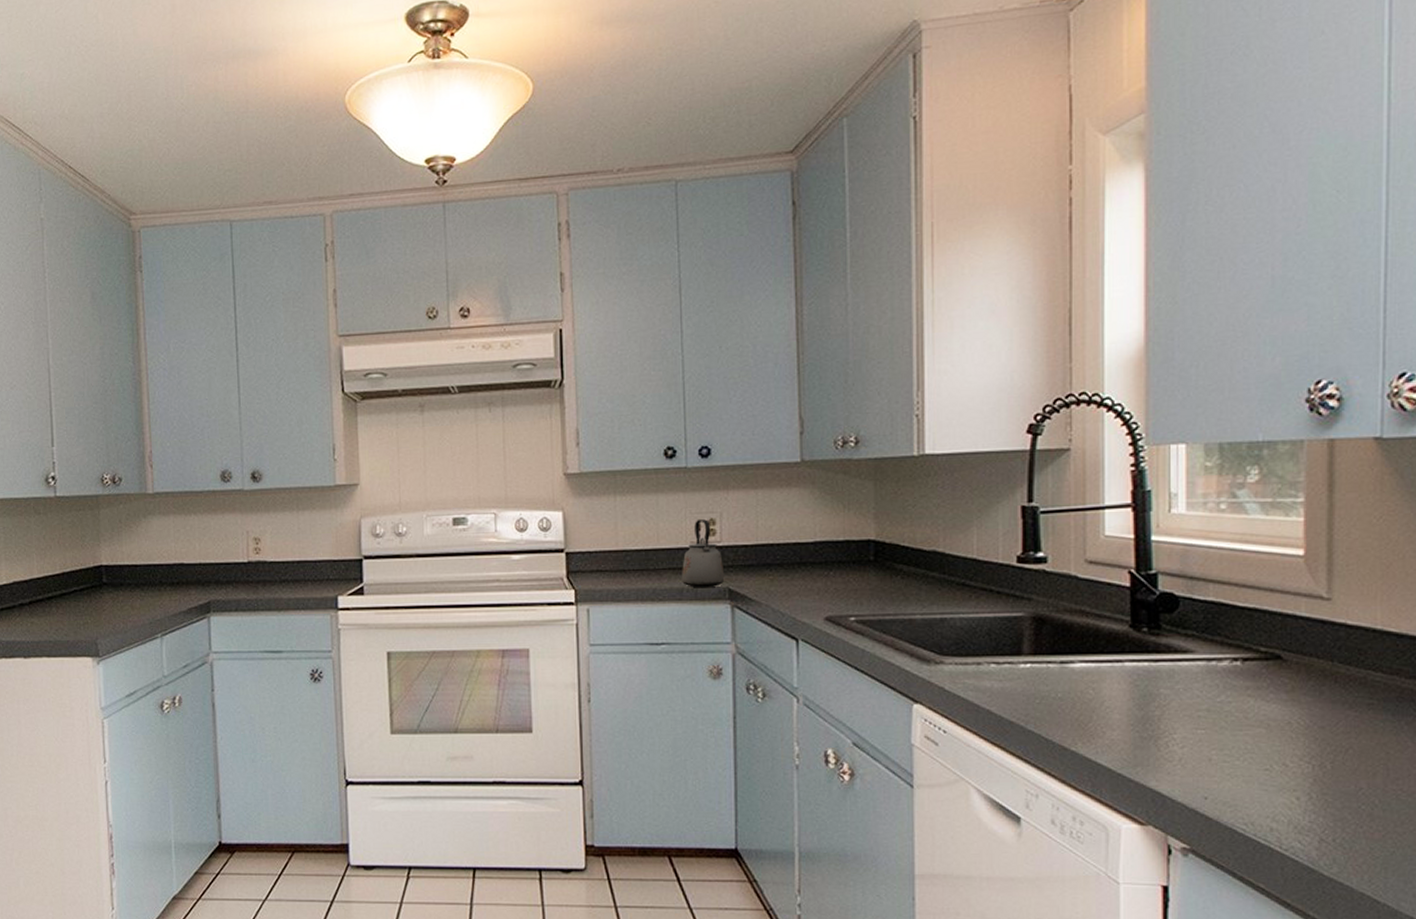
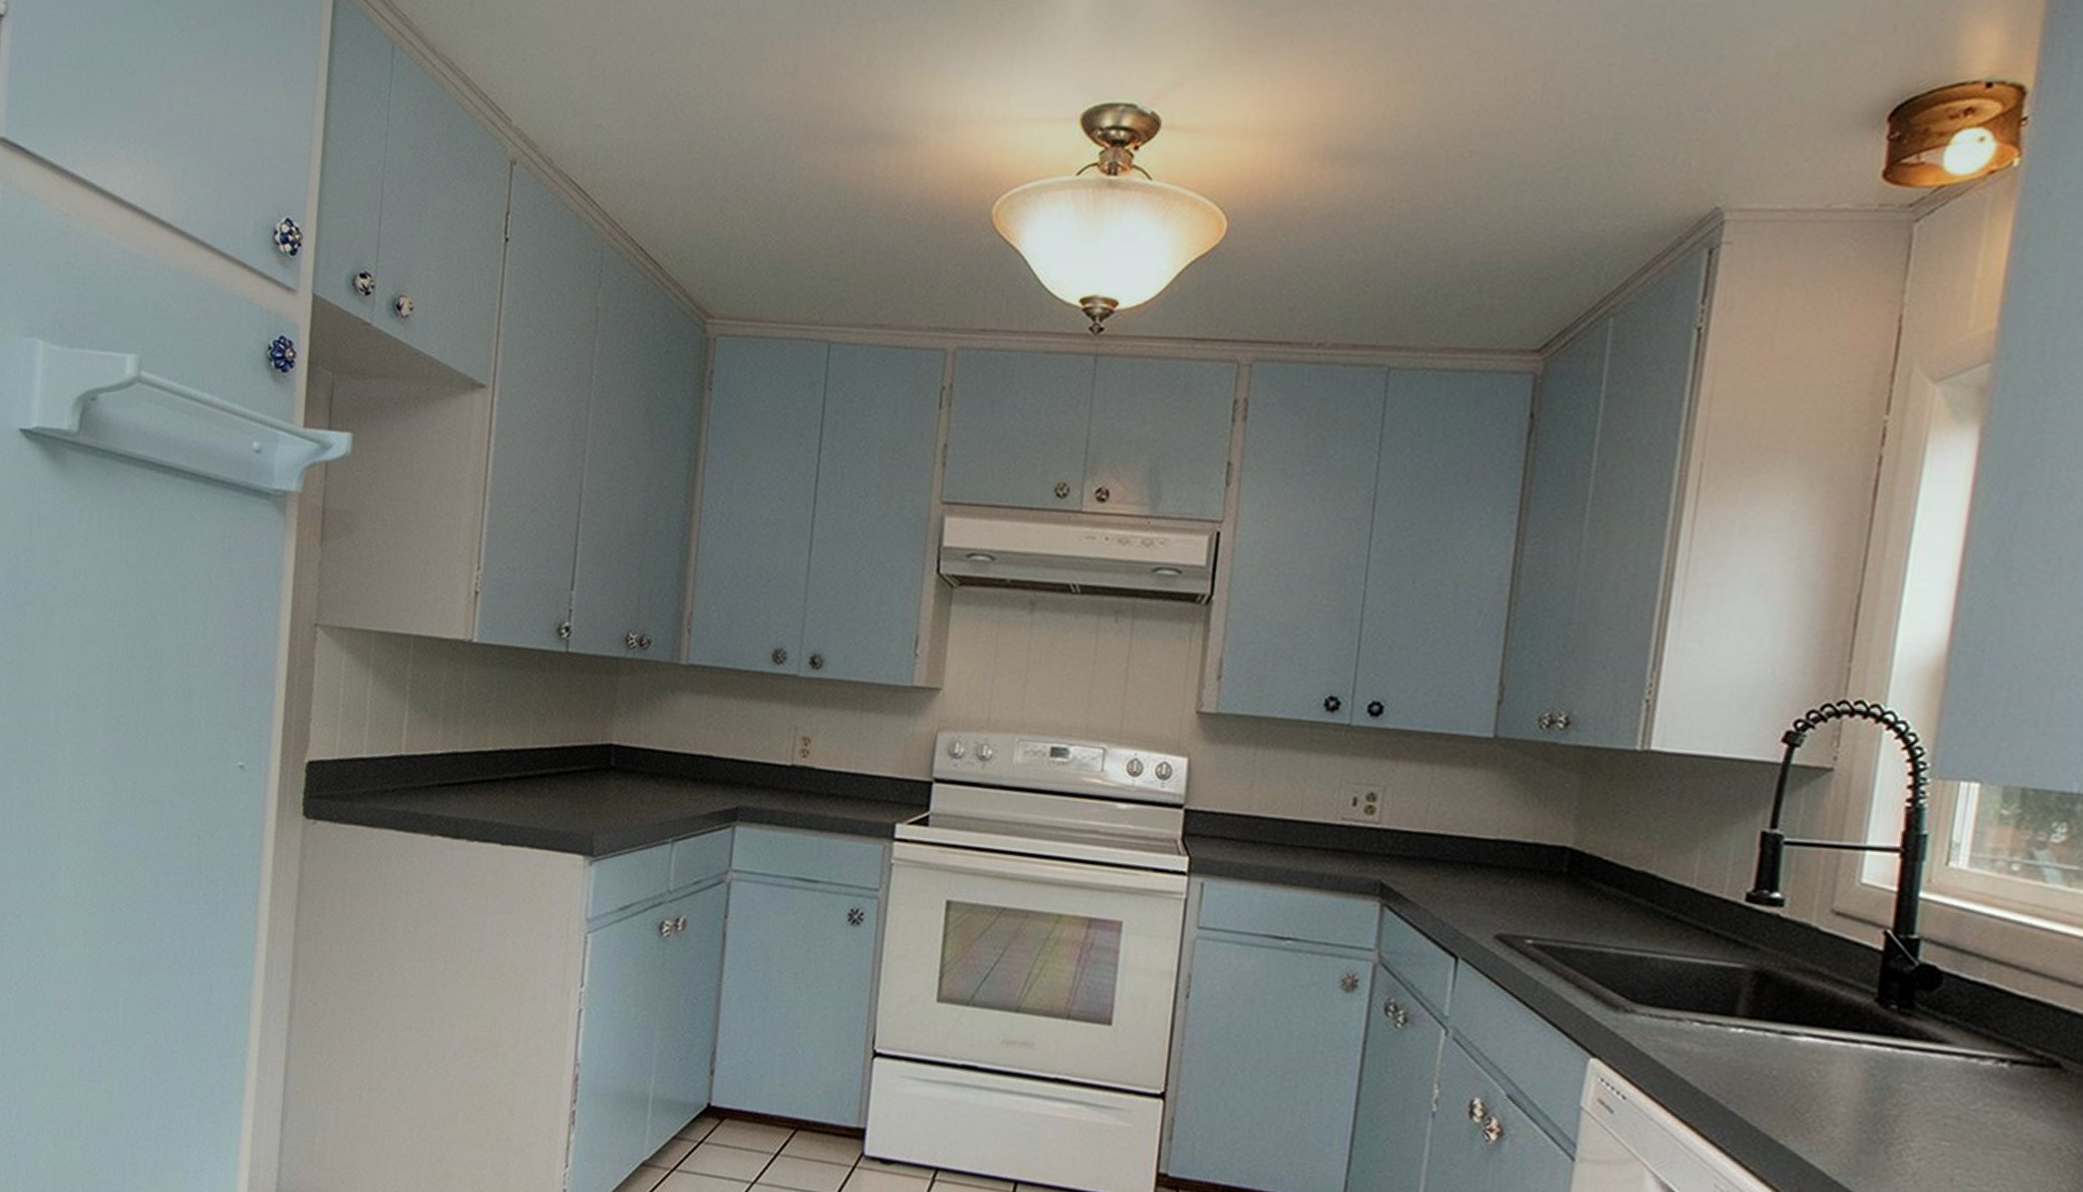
kettle: present [681,519,725,588] -> none [1323,792,1379,879]

